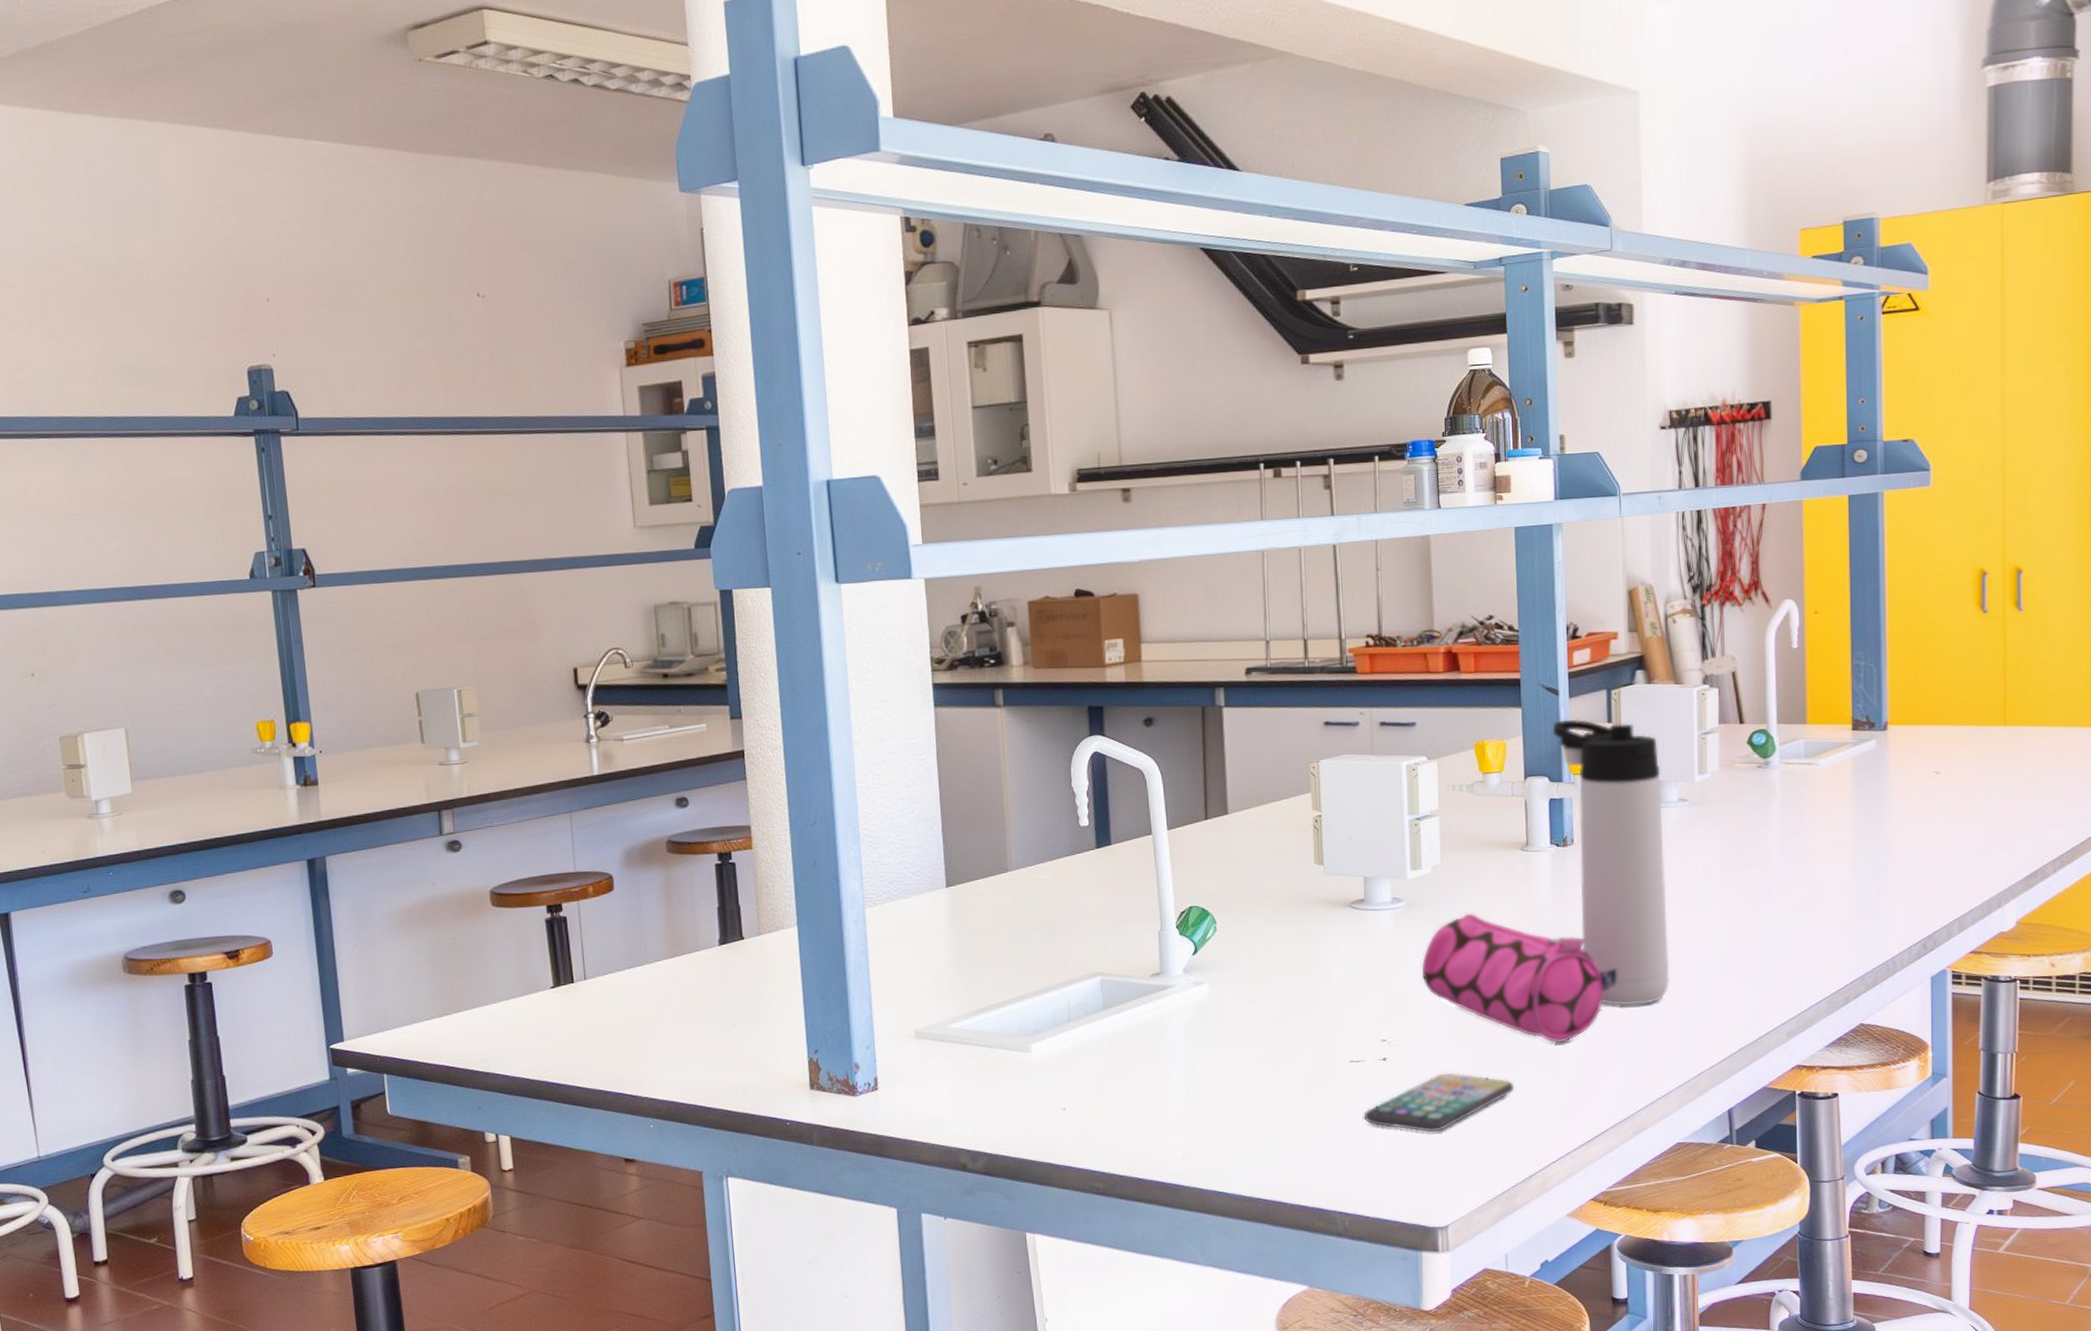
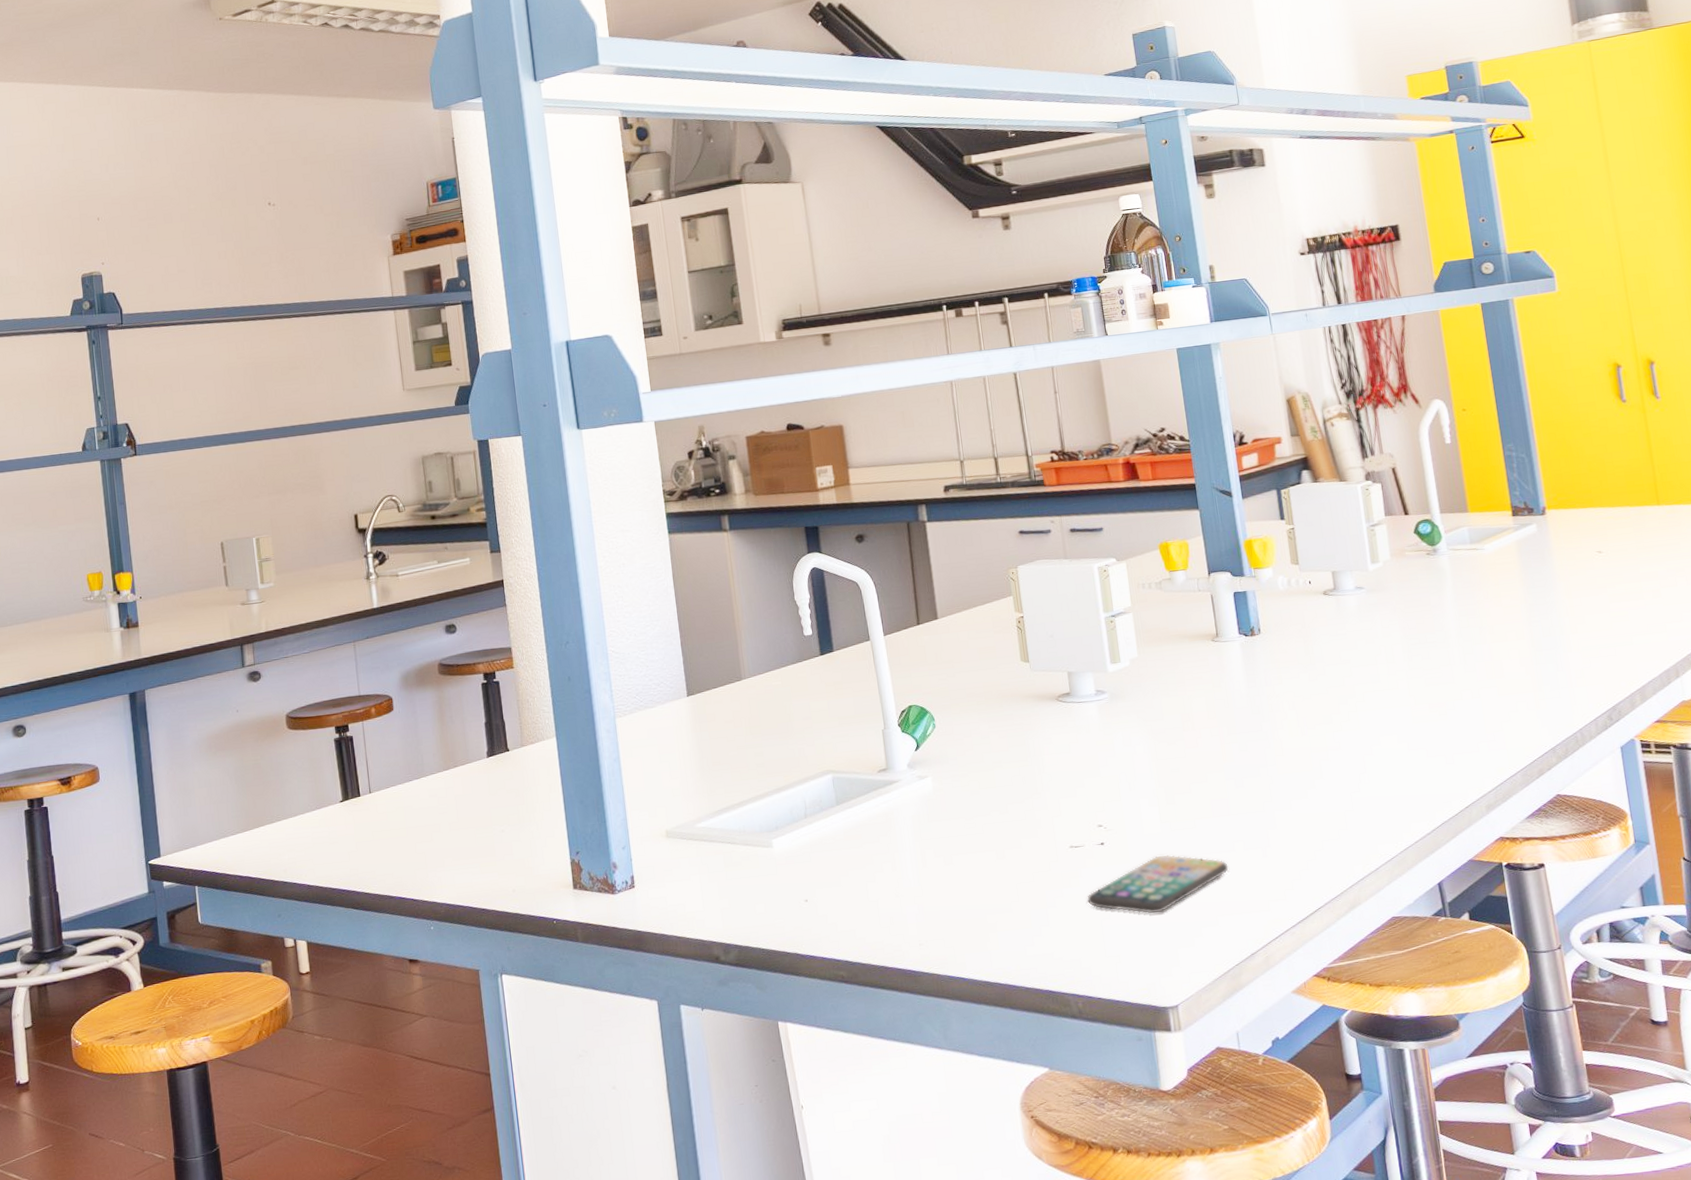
pencil case: present [1421,913,1617,1044] -> none [1128,701,1316,824]
thermos bottle: present [1552,719,1670,1006] -> none [1229,518,1367,785]

